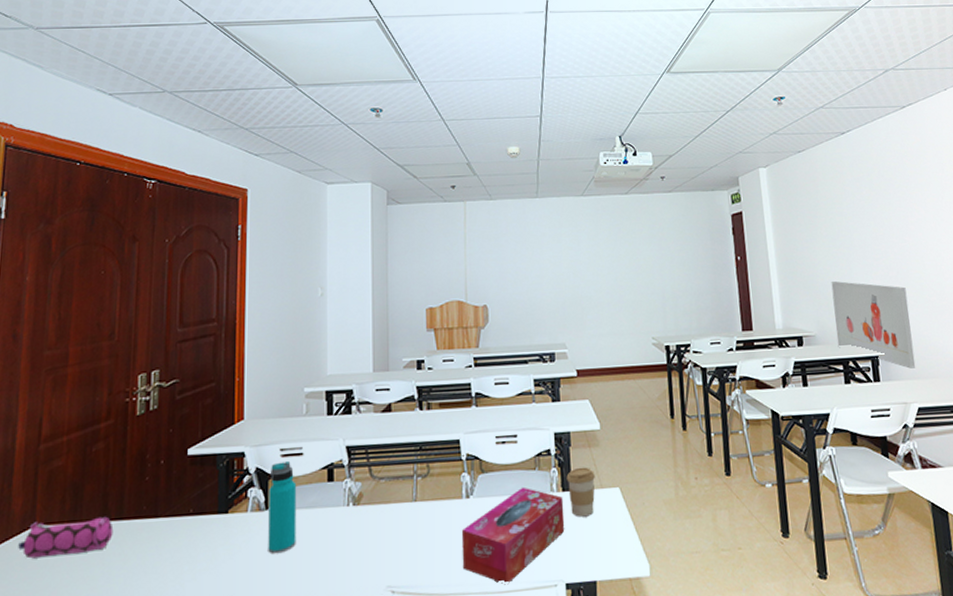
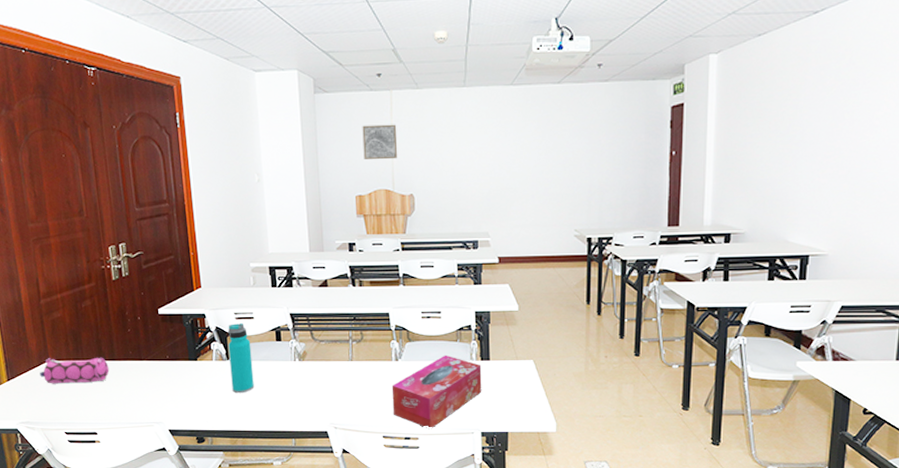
wall art: none [435,234,471,271] -> present [362,124,398,160]
coffee cup: present [566,467,595,517] -> none [485,341,511,382]
wall art: present [831,281,916,369] -> none [767,179,854,269]

